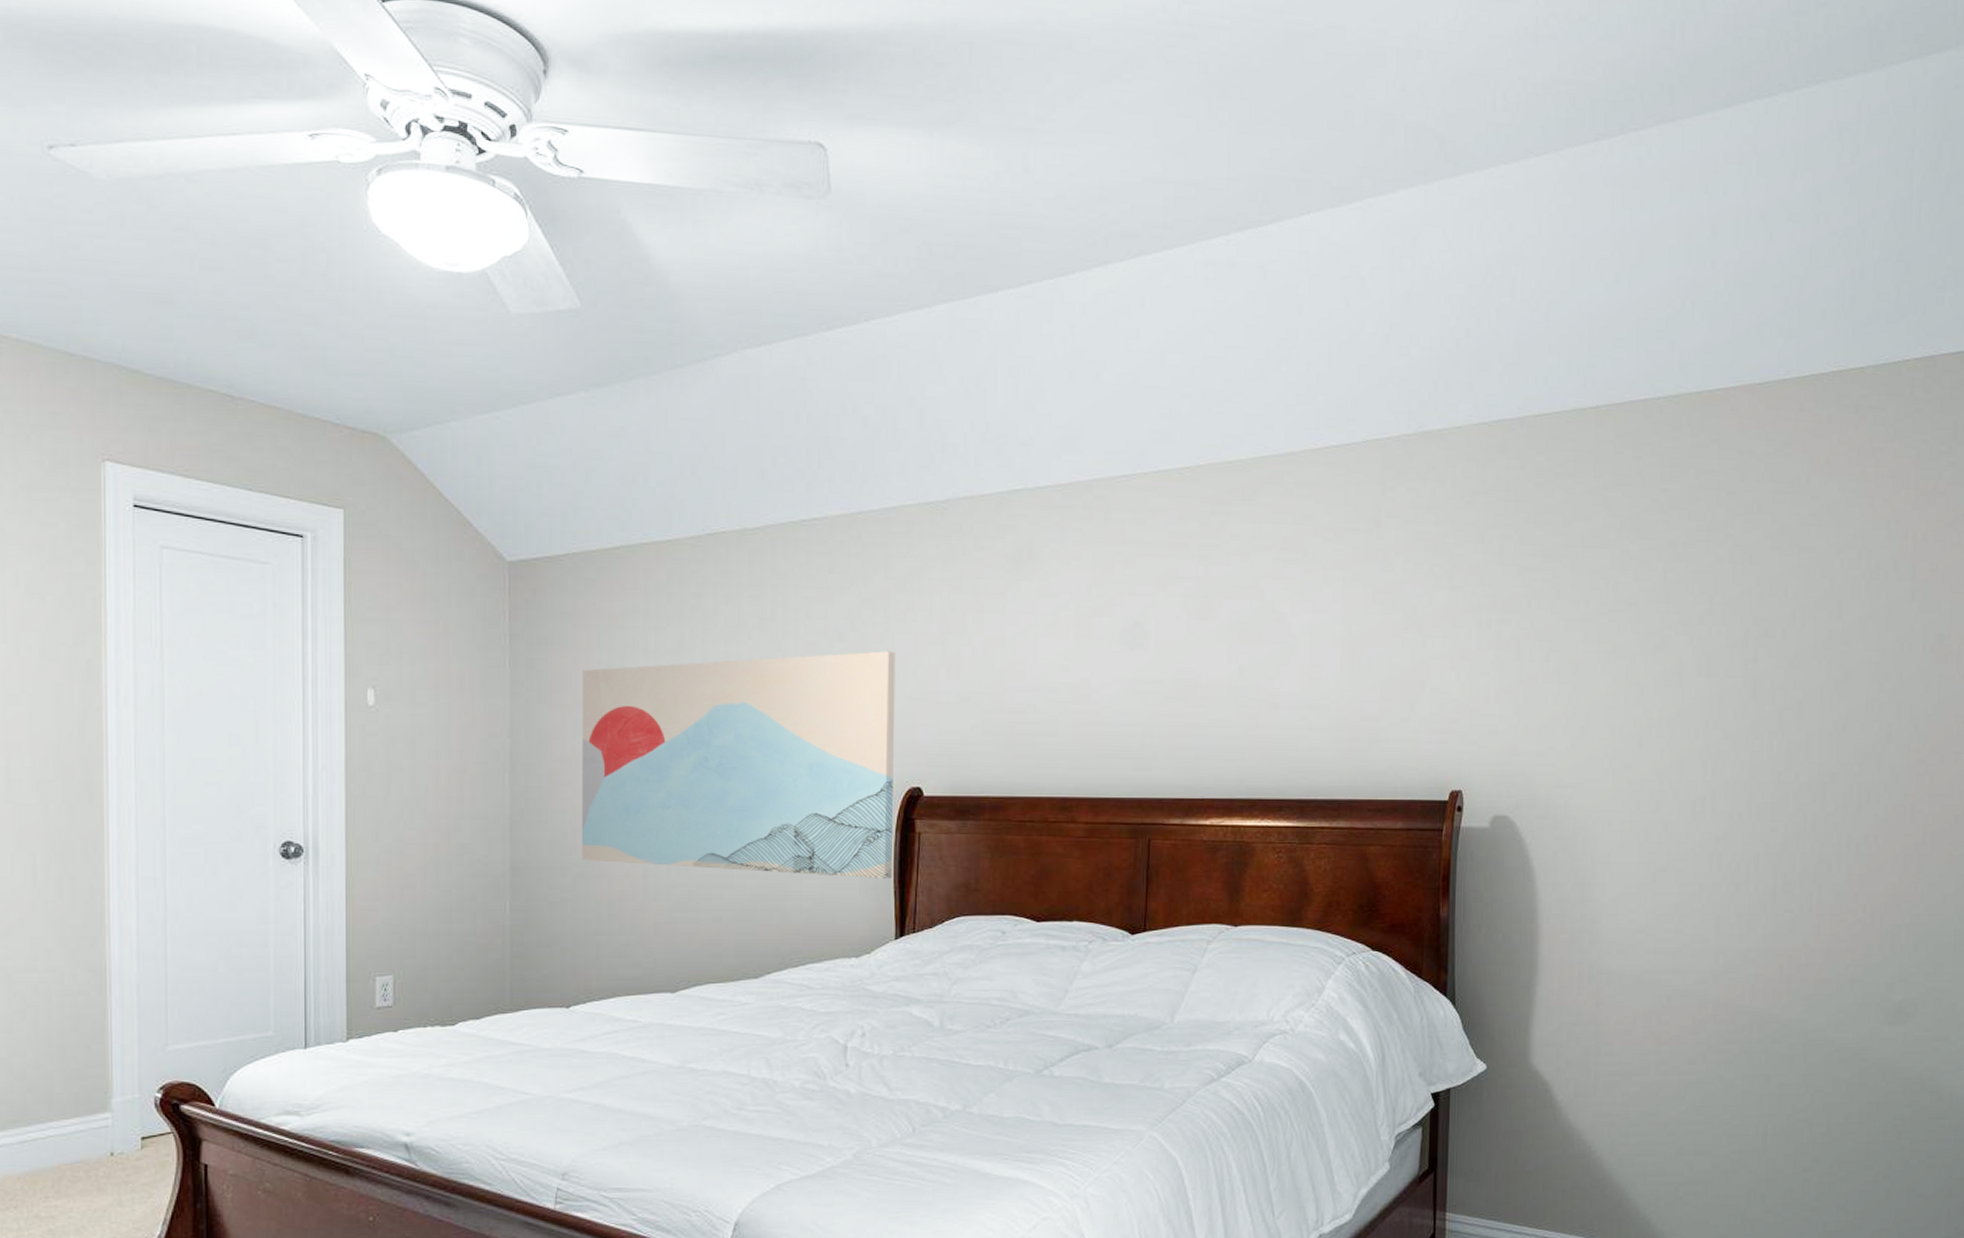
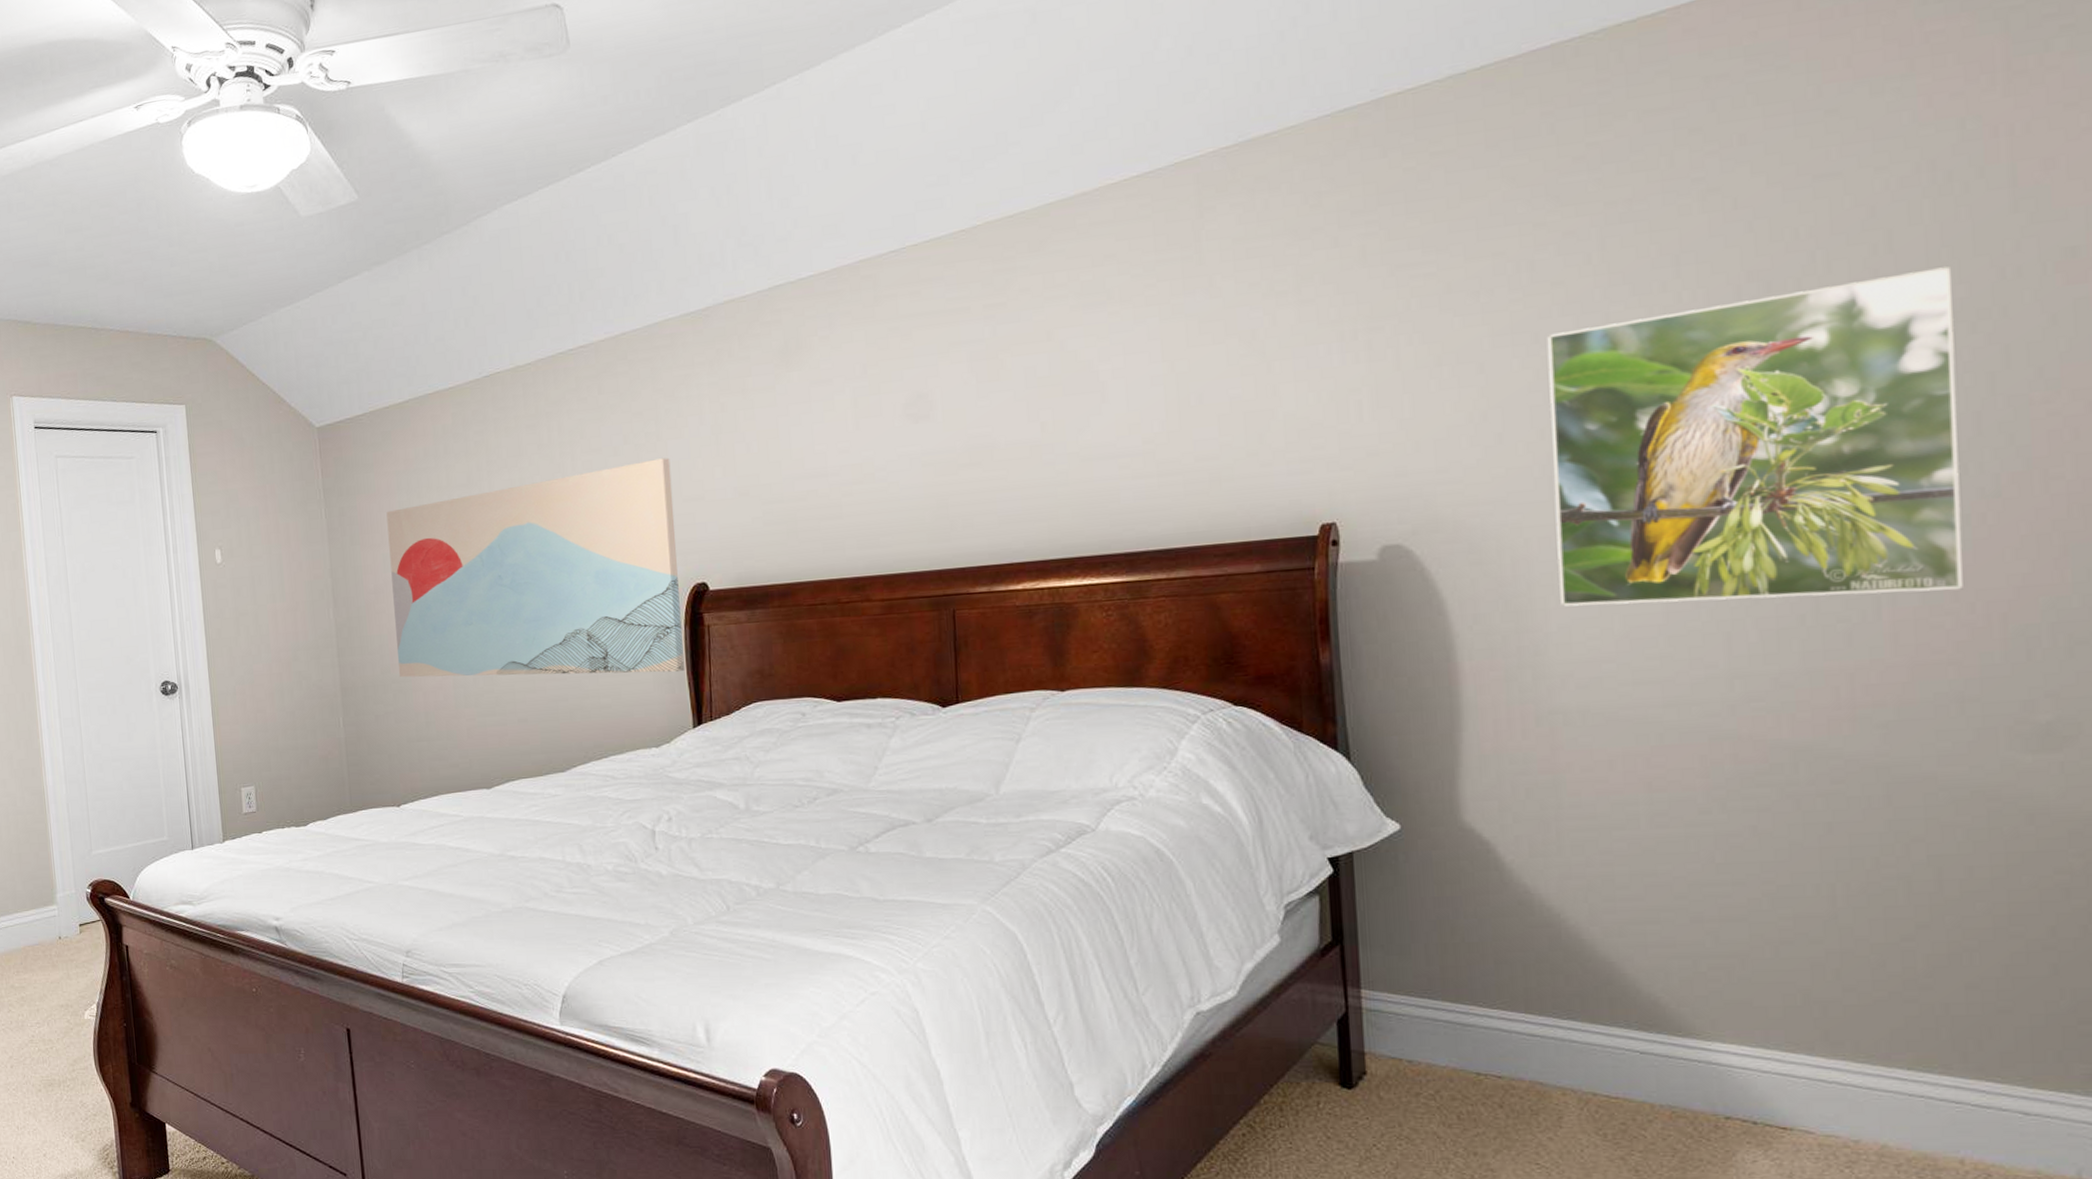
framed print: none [1613,636,1873,893] -> present [1546,266,1963,607]

